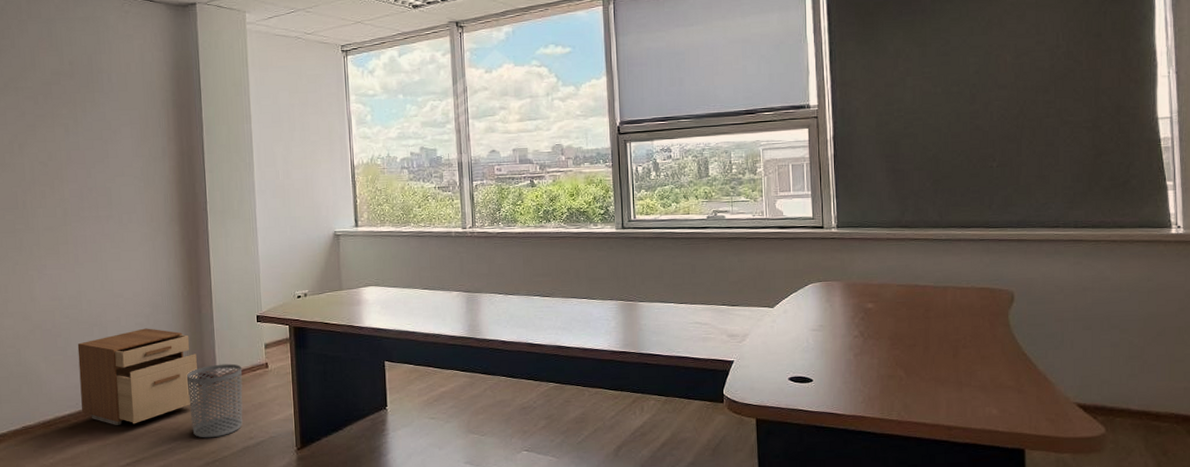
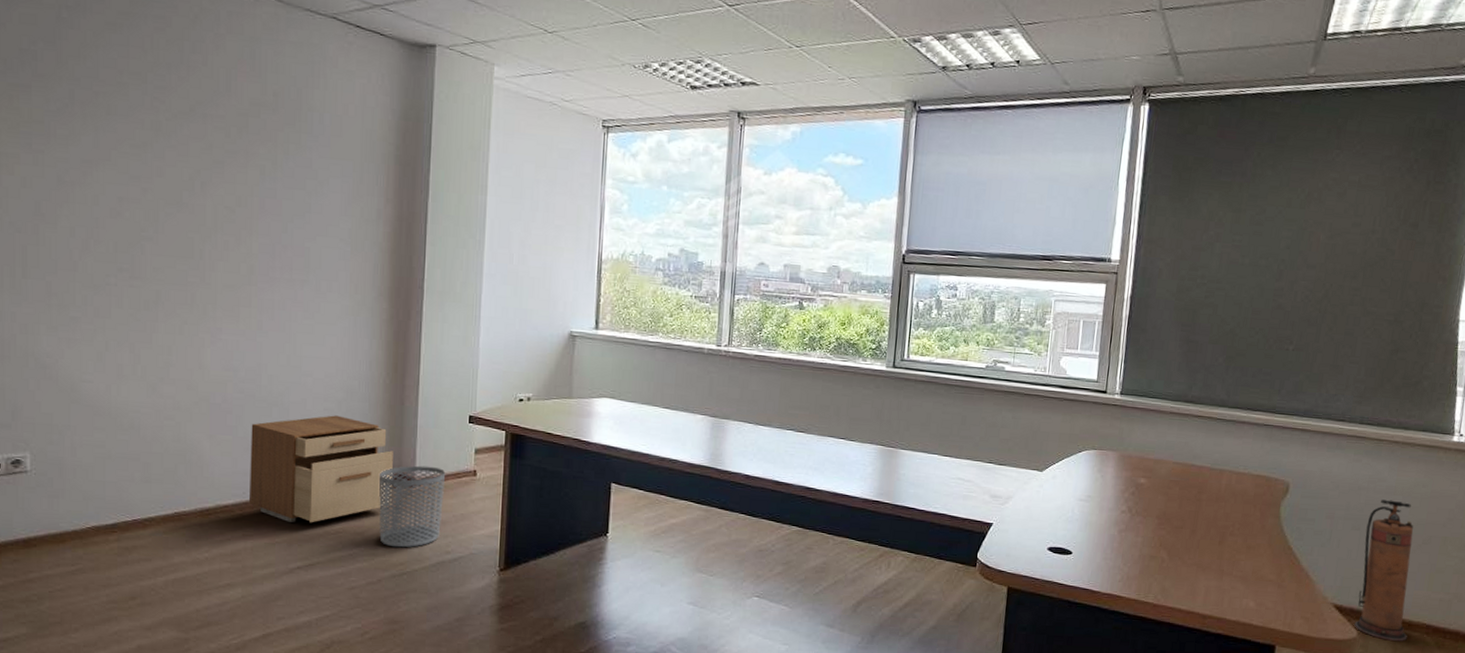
fire extinguisher: none [1097,297,1157,434] -> present [1354,499,1414,641]

